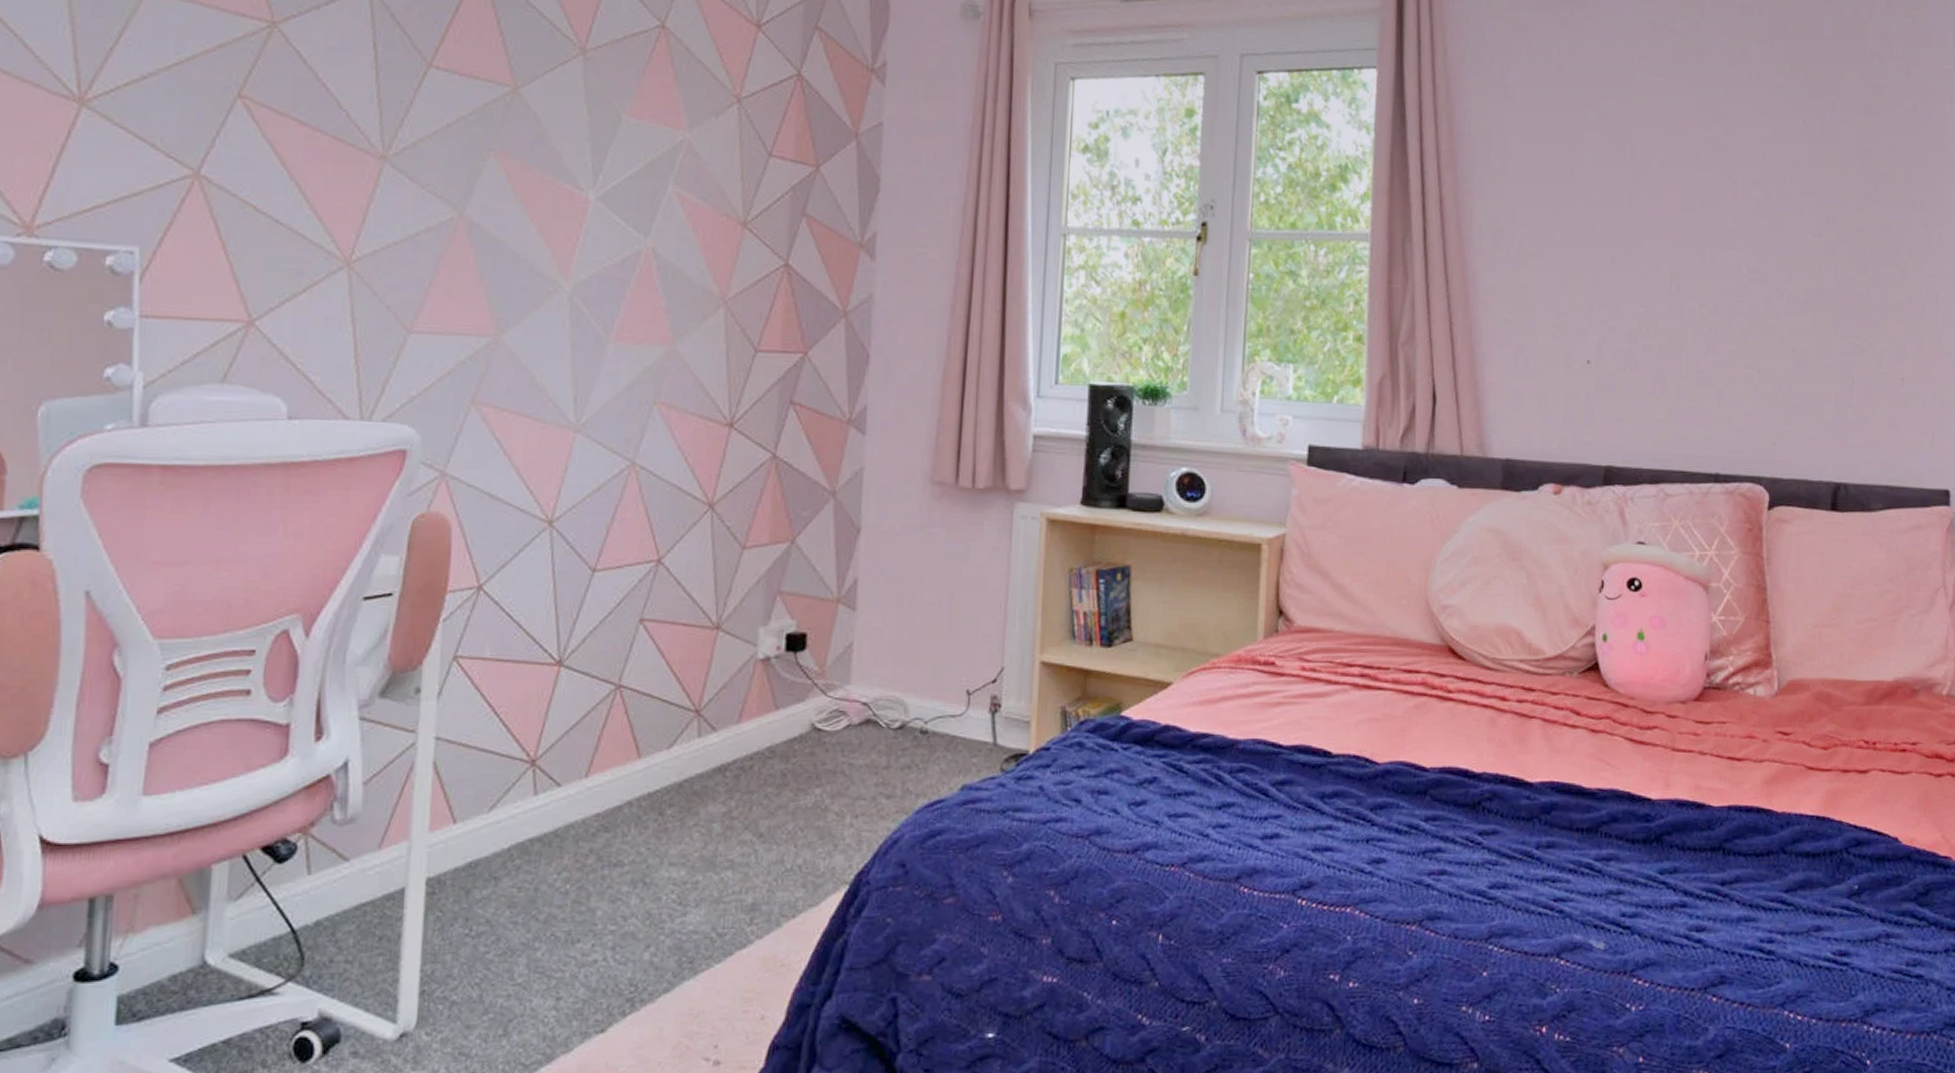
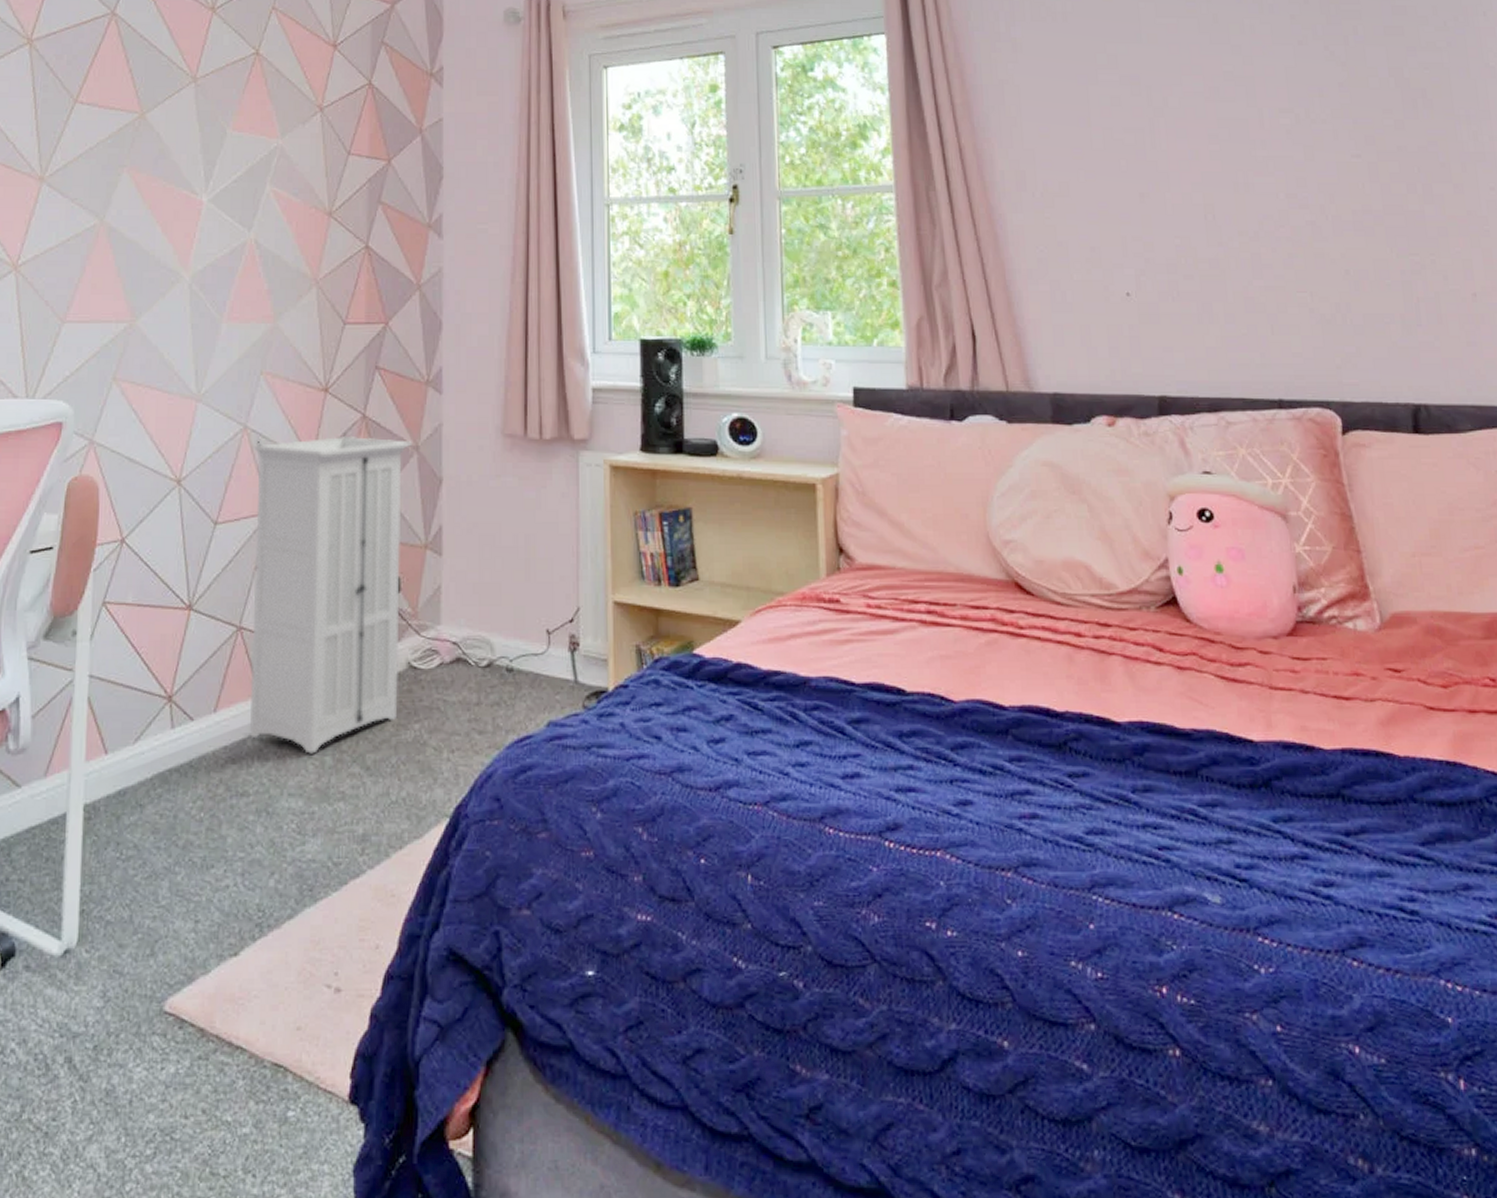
storage cabinet: none [625,473,828,821] -> present [249,432,412,754]

